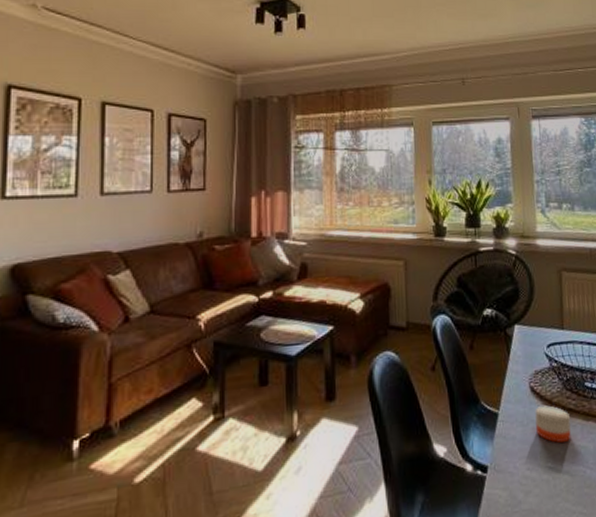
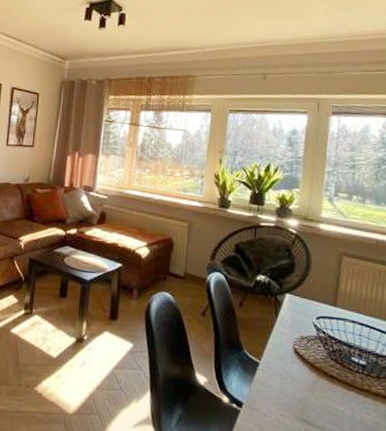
candle: present [535,405,571,443] -> none [294,366,331,404]

